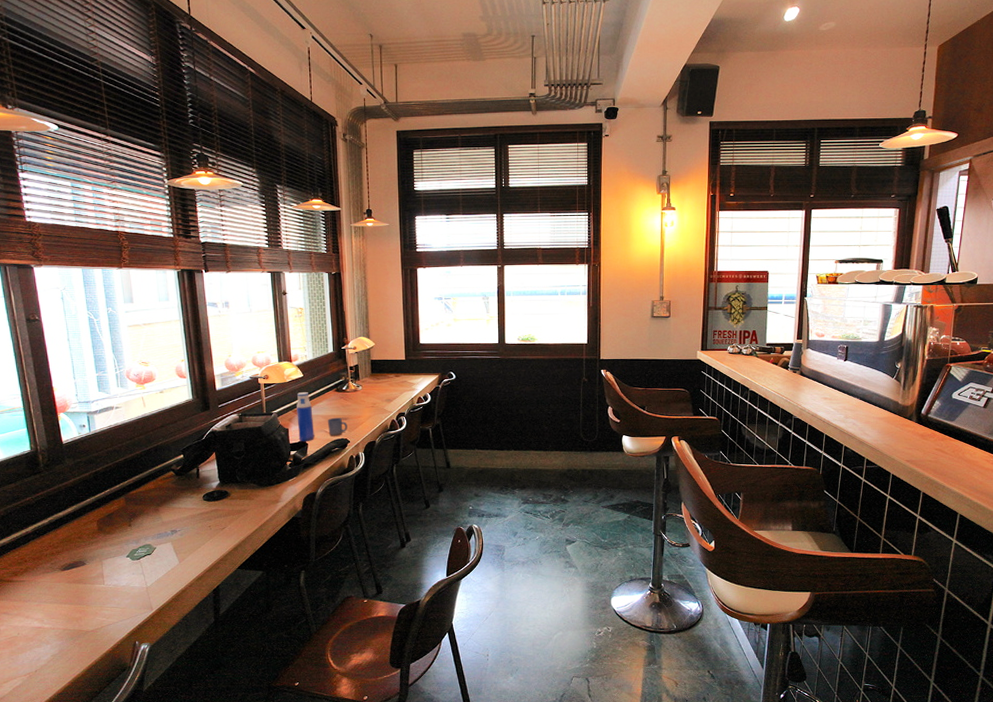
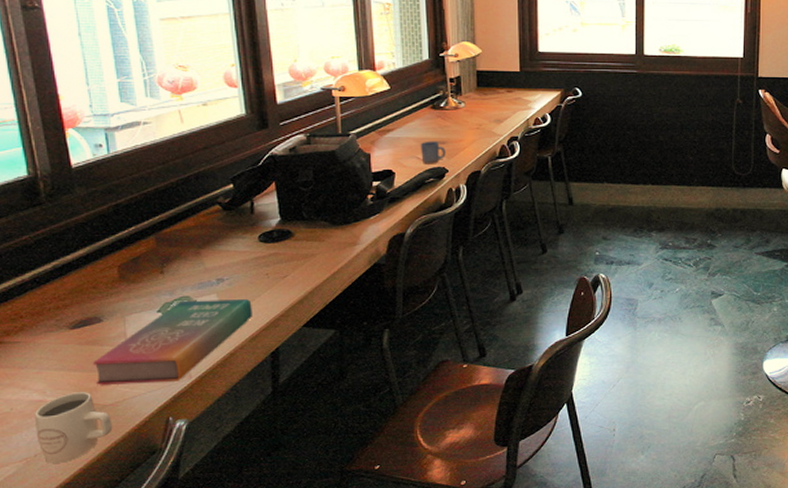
mug: none [36,621,93,677] -> present [35,392,113,463]
book: none [79,547,198,615] -> present [93,299,252,385]
water bottle: present [297,392,315,442] -> none [381,109,404,171]

